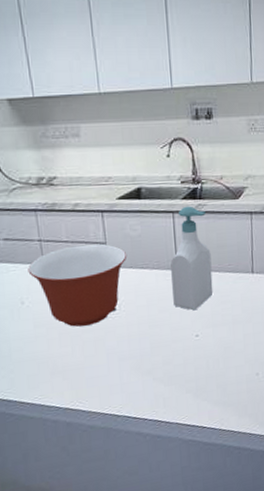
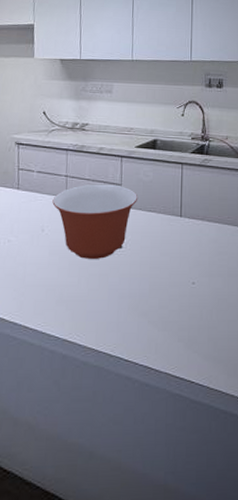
soap bottle: present [170,206,213,311] -> none [175,159,212,258]

